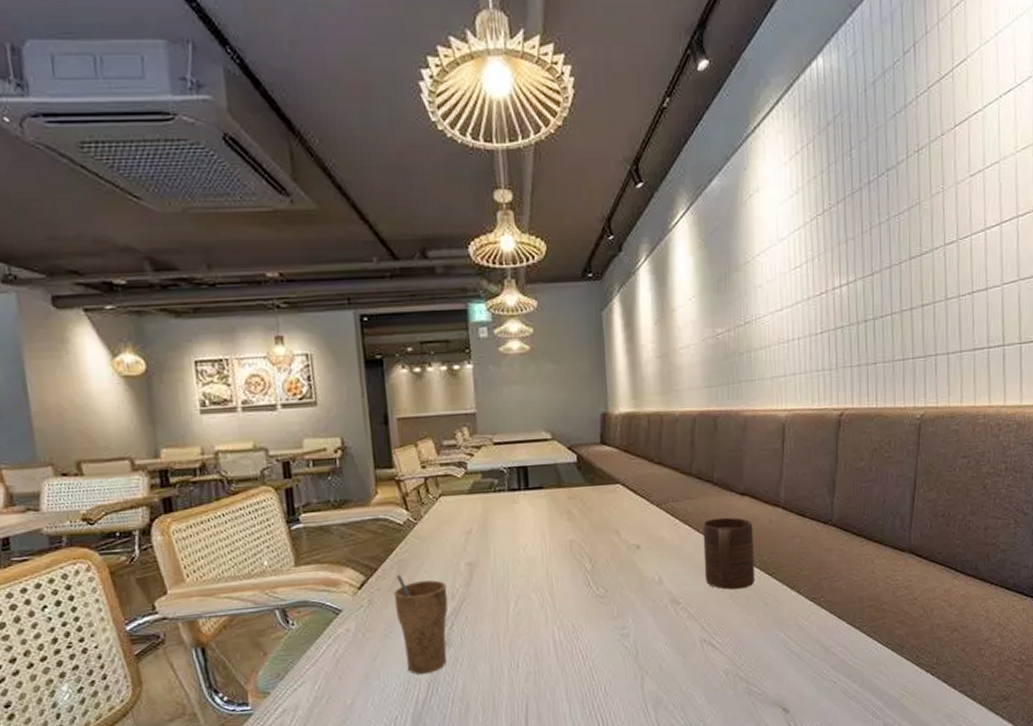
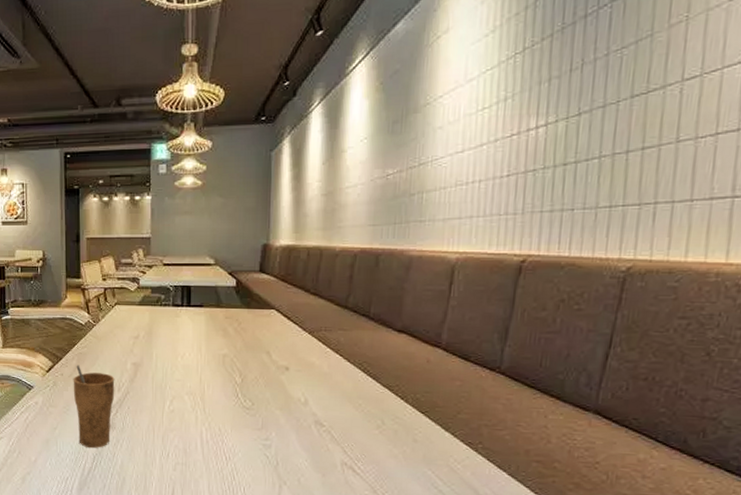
cup: present [703,517,755,590] -> none [351,351,408,422]

